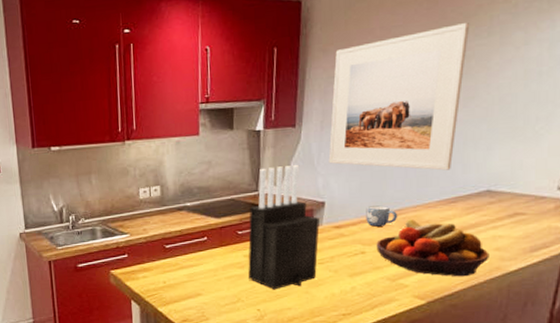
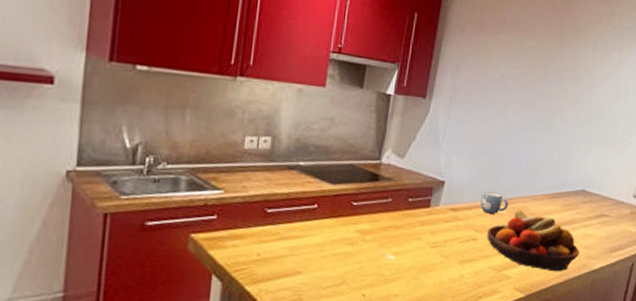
knife block: present [248,164,320,290] -> none [357,135,438,273]
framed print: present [328,23,469,171] -> none [453,30,580,166]

